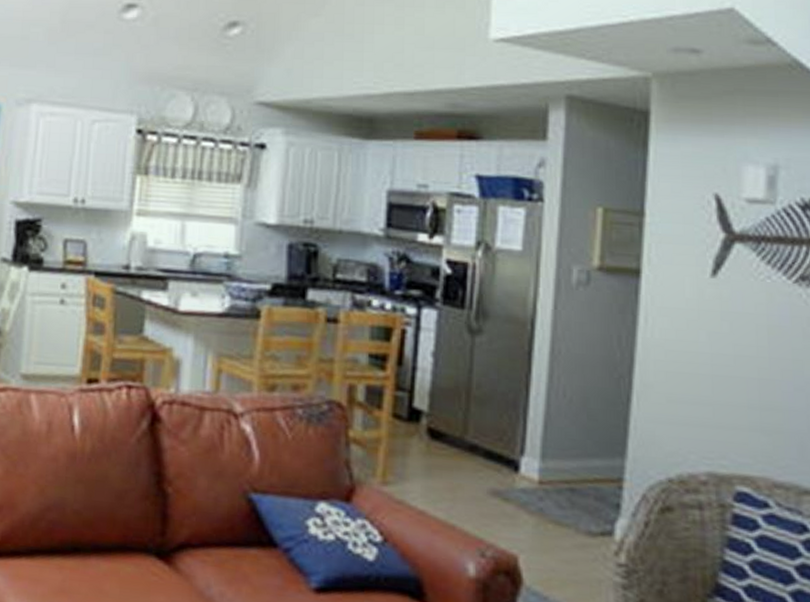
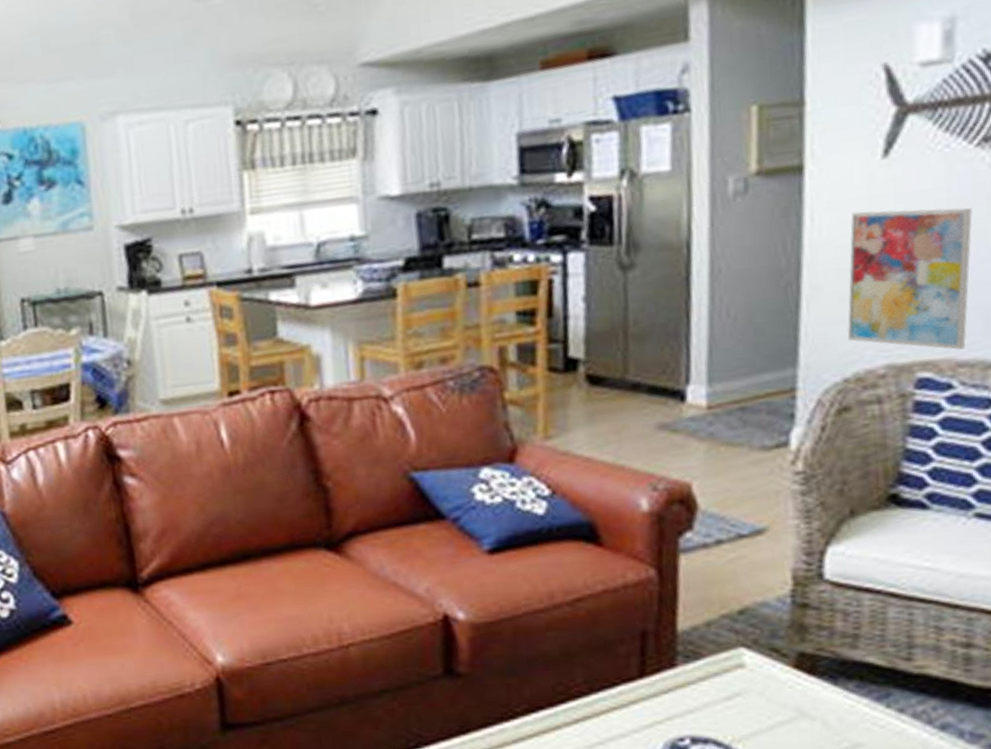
wall art: none [673,321,790,471] -> present [847,208,972,350]

